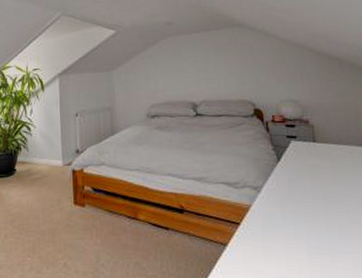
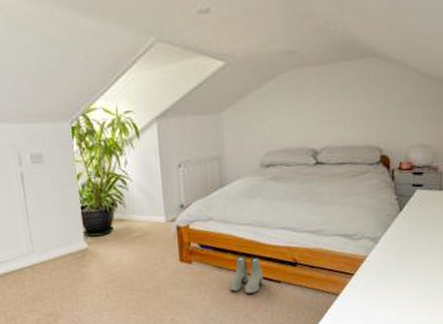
boots: none [120,200,152,241] -> present [229,255,264,294]

